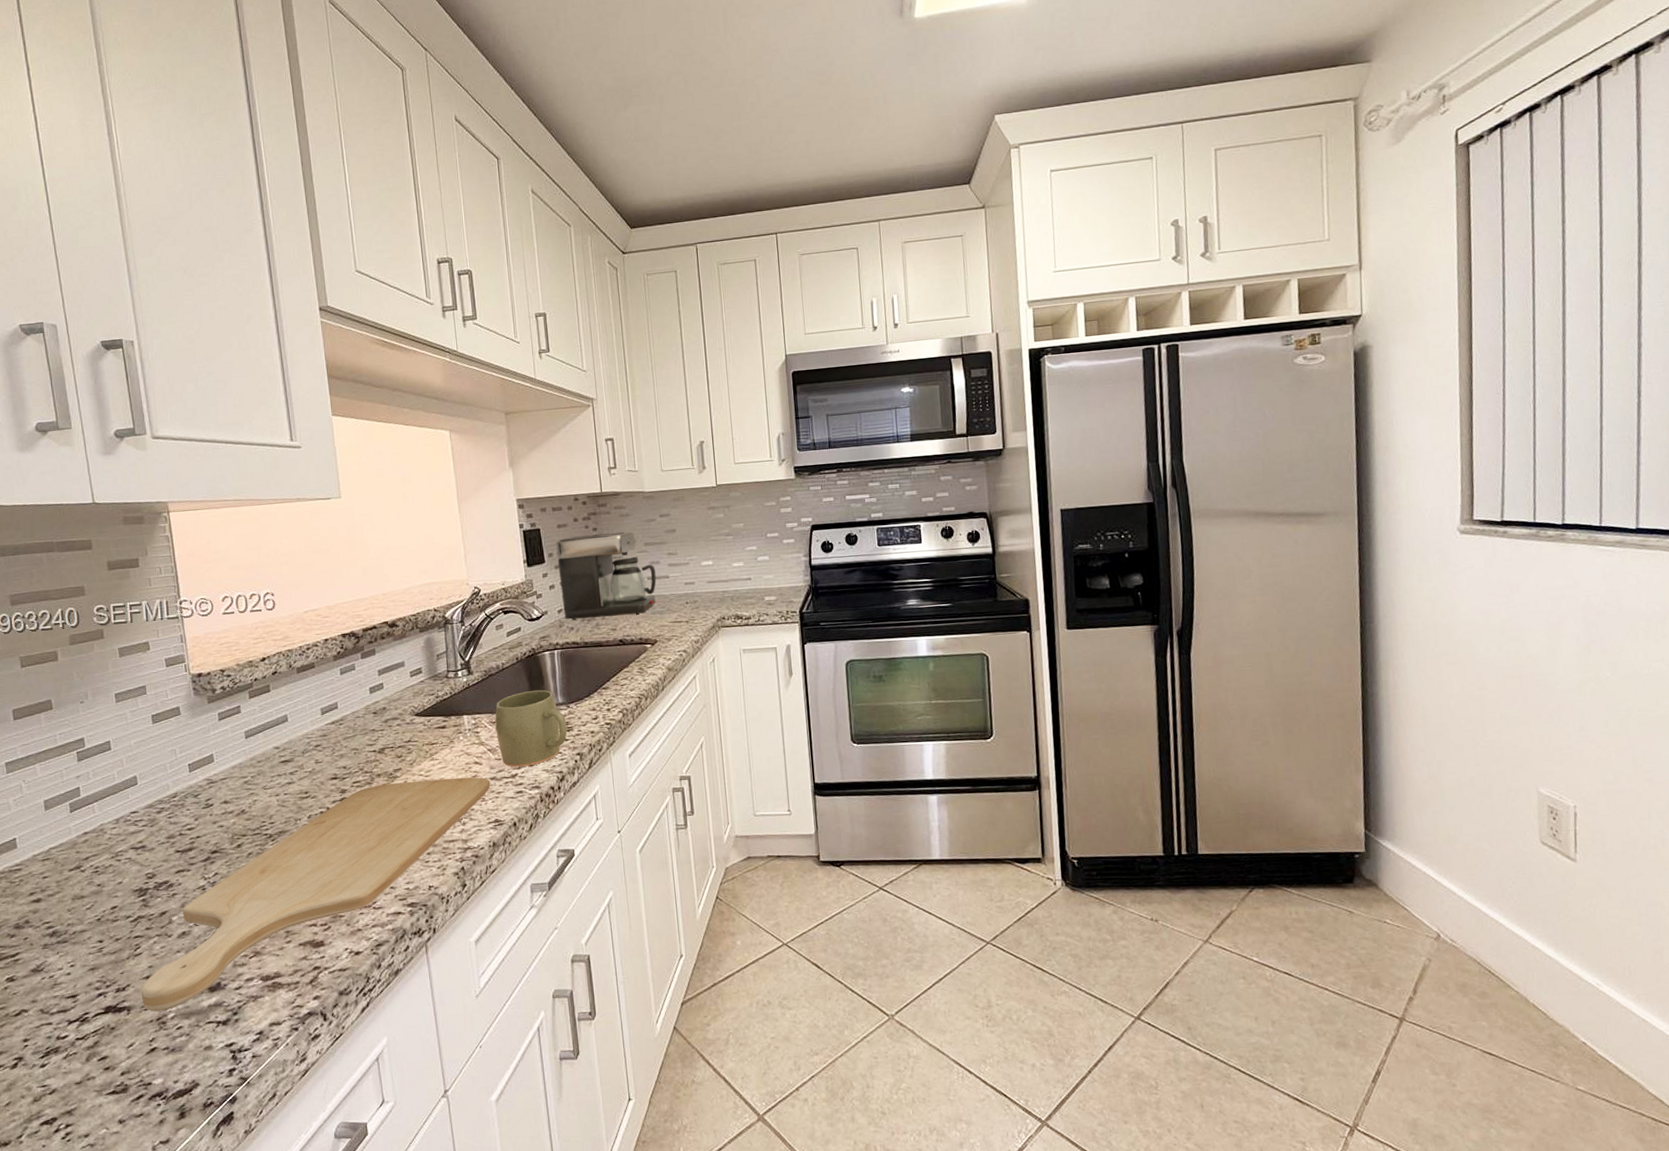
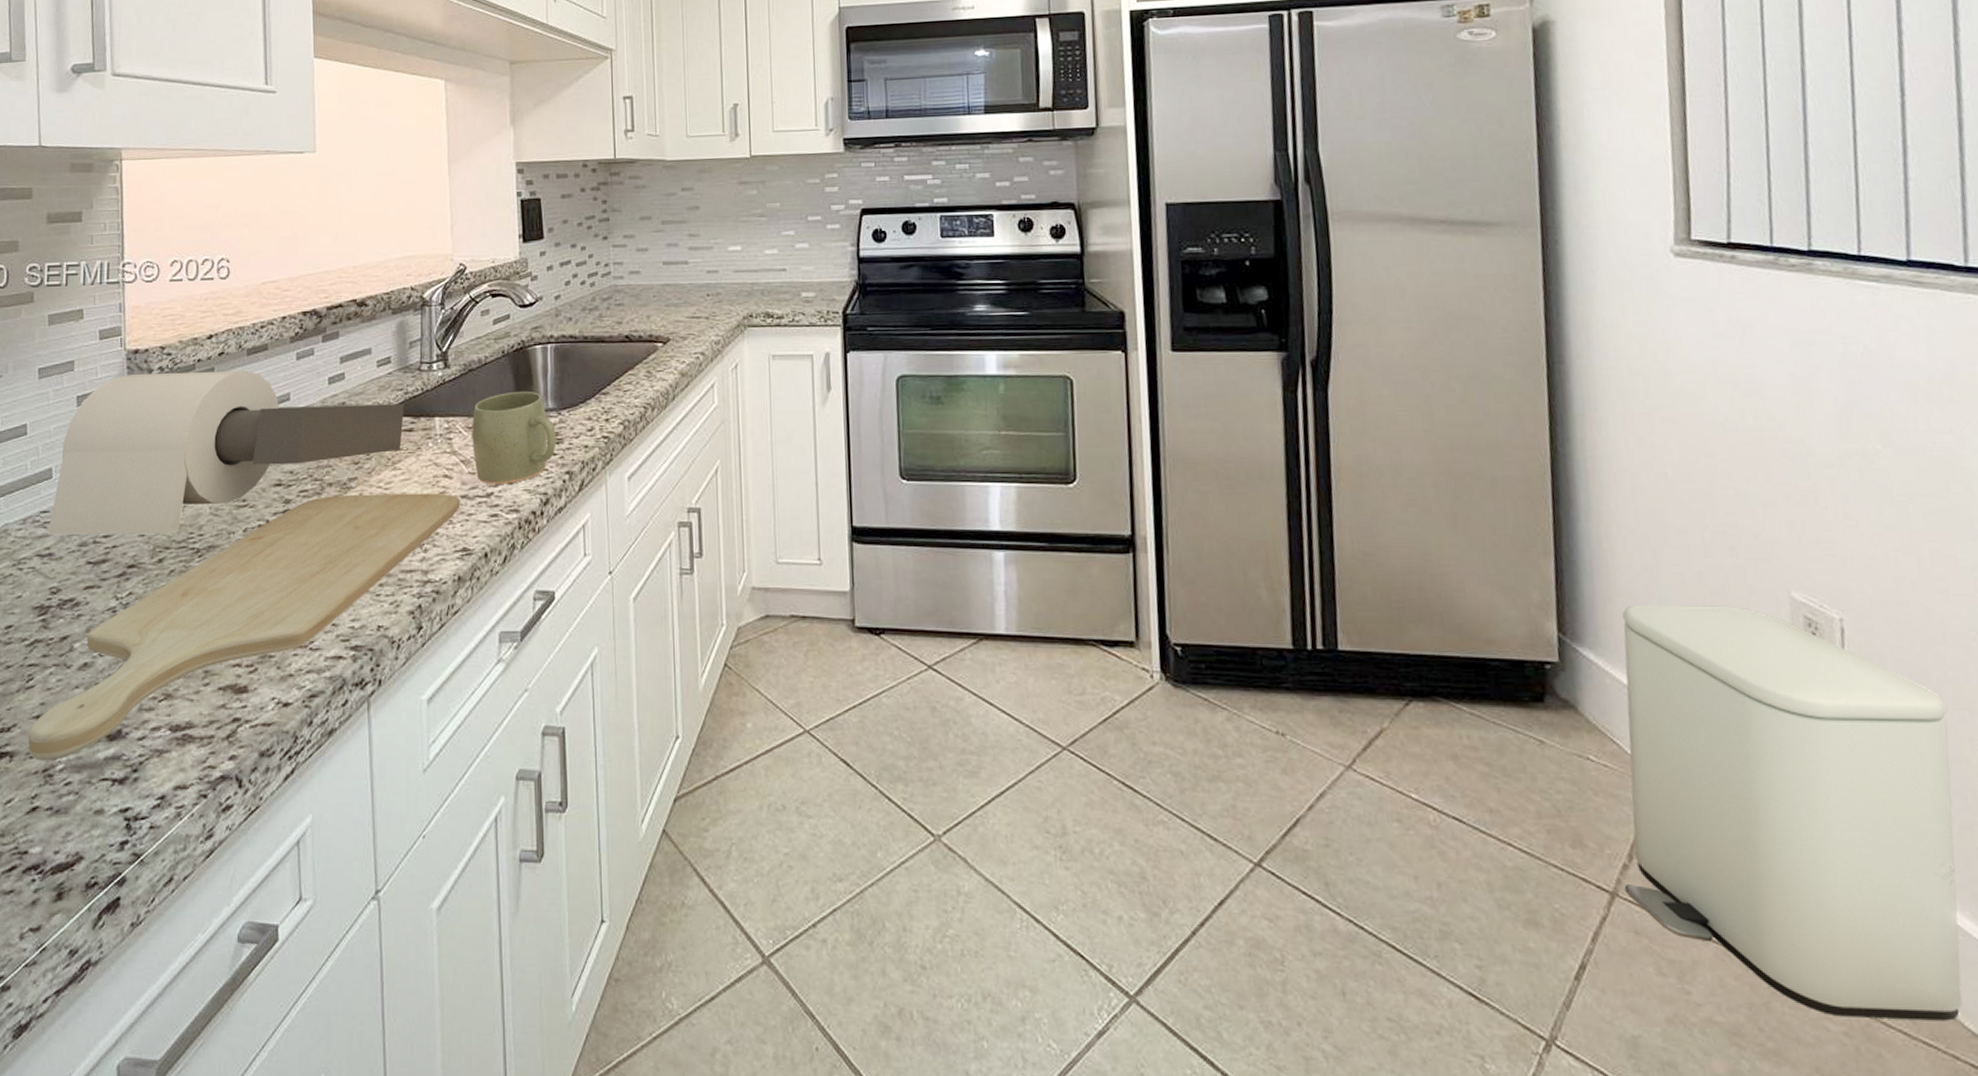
paper towel holder: none [139,685,437,831] -> present [48,370,404,535]
coffee maker: present [556,531,657,620] -> none [558,206,673,308]
pedal bin: none [1409,801,1649,1093] -> present [1622,604,1963,1021]

